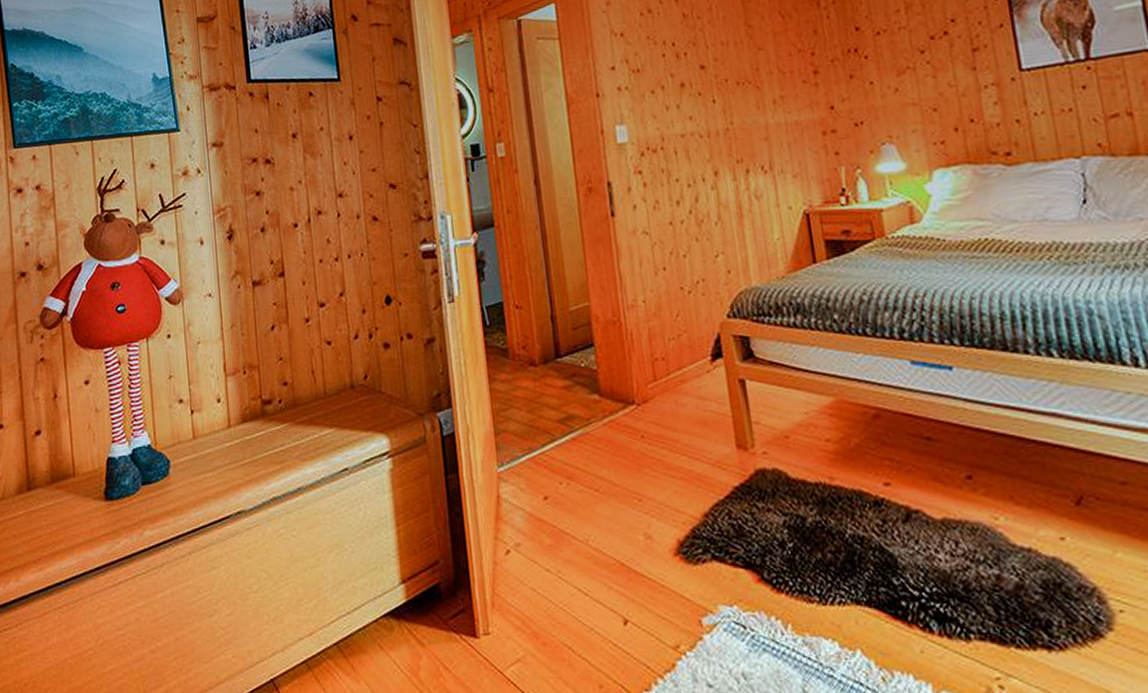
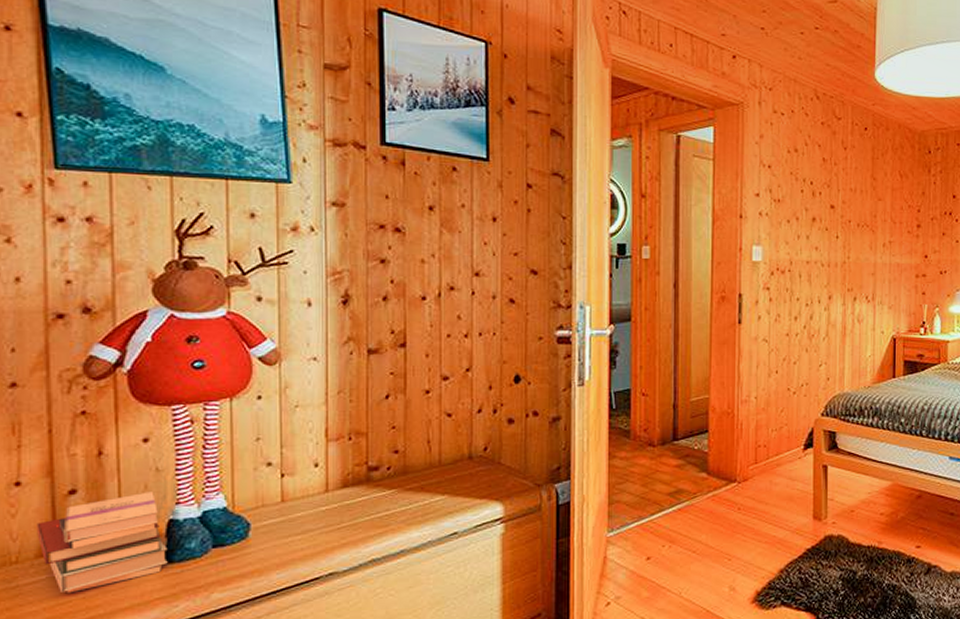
books: none [15,431,109,528] -> present [36,491,168,594]

